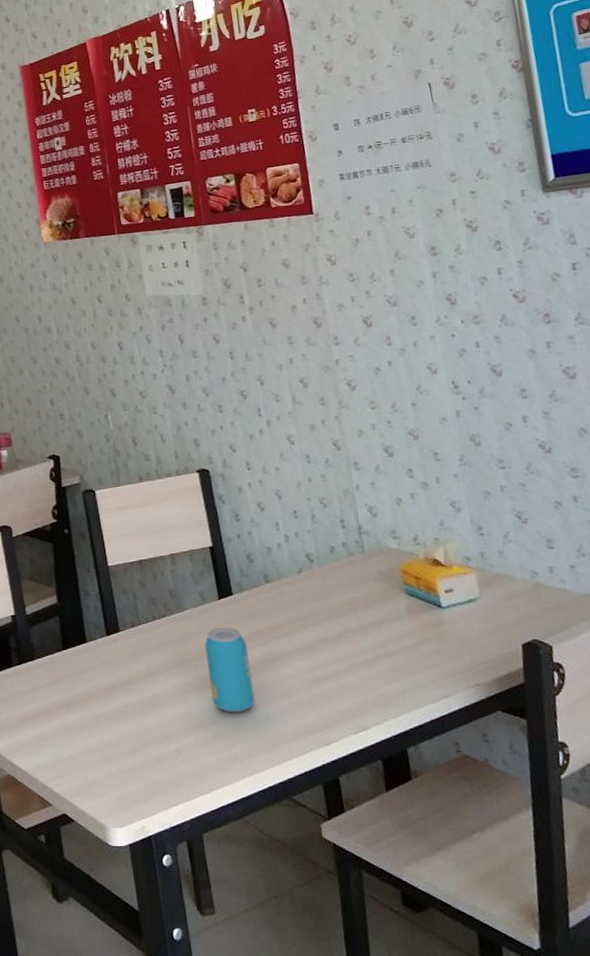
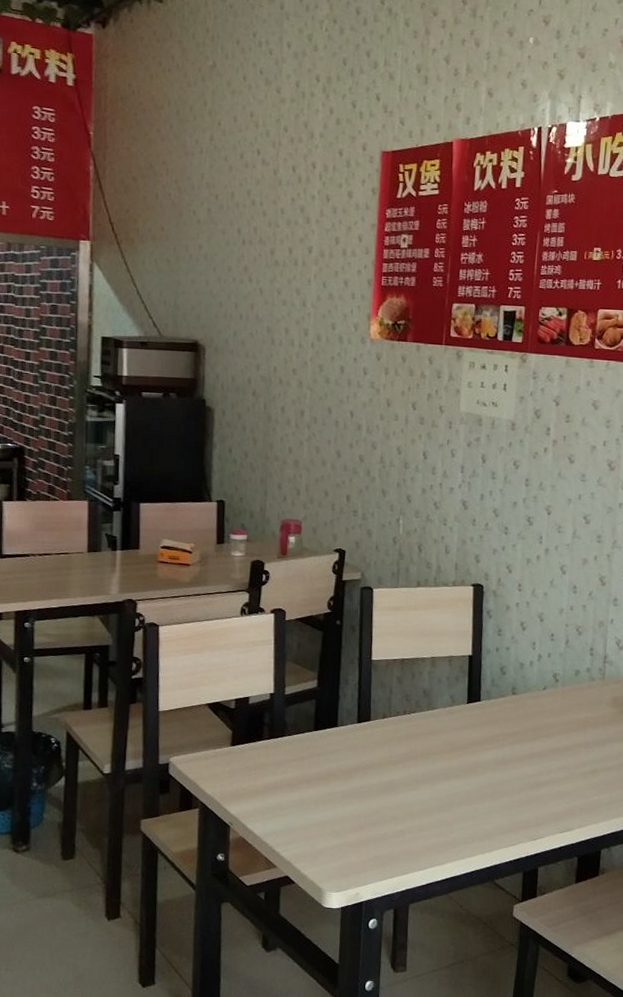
beverage can: present [204,628,255,713] -> none [443,729,484,805]

